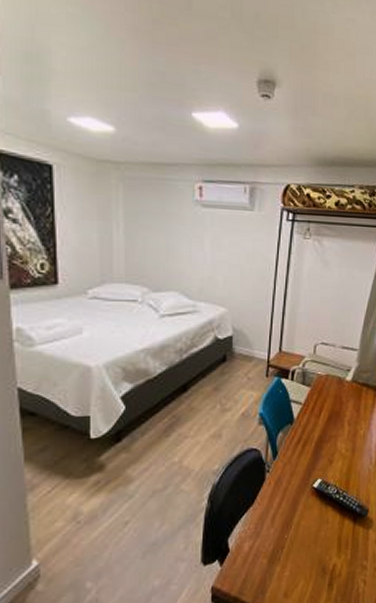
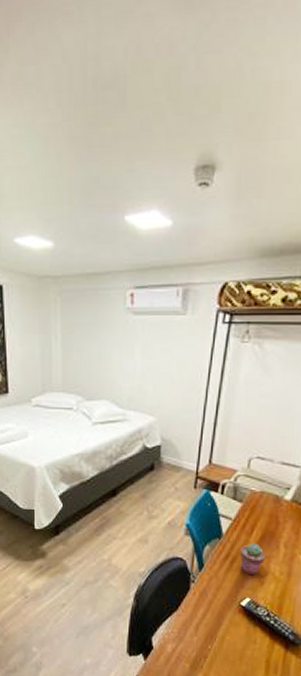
potted succulent: none [310,424,332,456] -> present [239,543,265,575]

